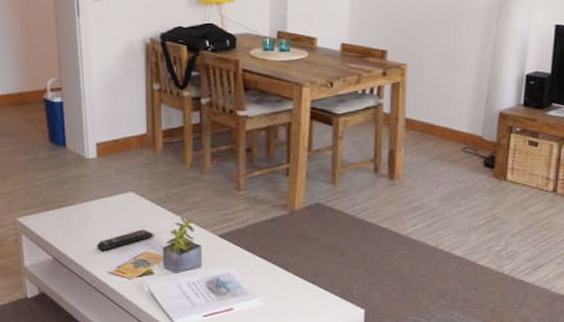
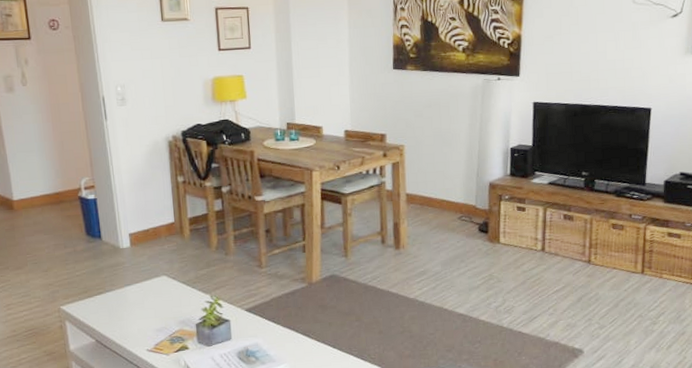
remote control: present [96,229,154,252] -> none [135,309,187,332]

